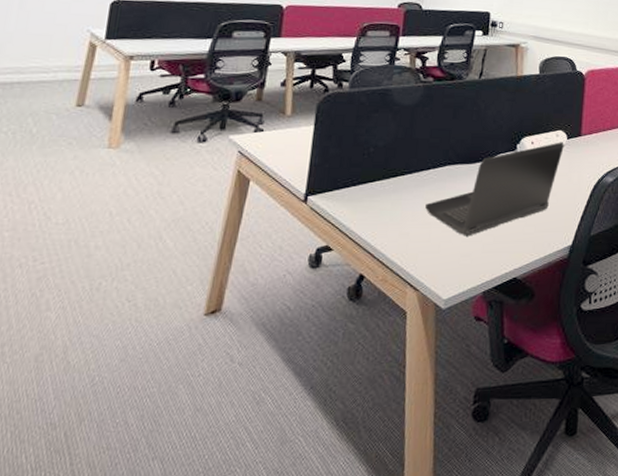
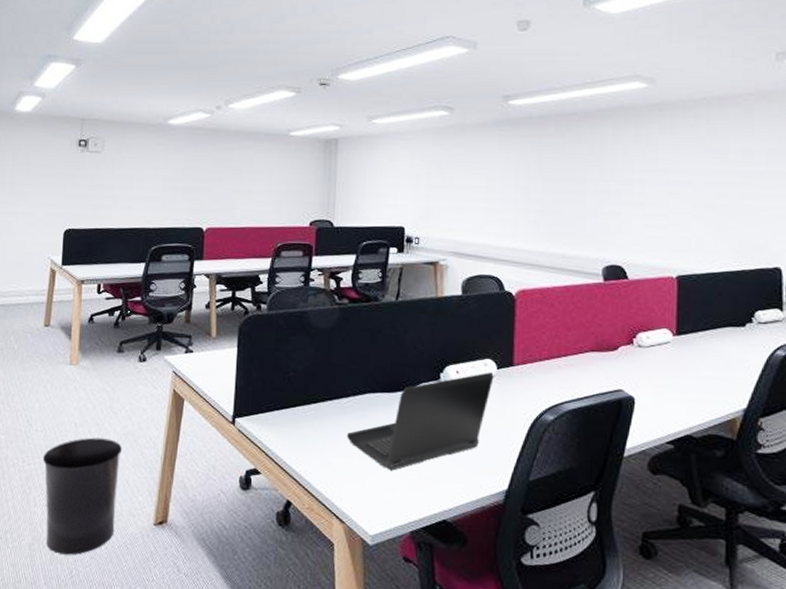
waste bin: none [60,227,170,361] -> present [42,437,122,555]

